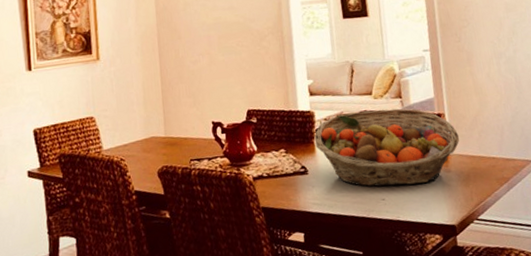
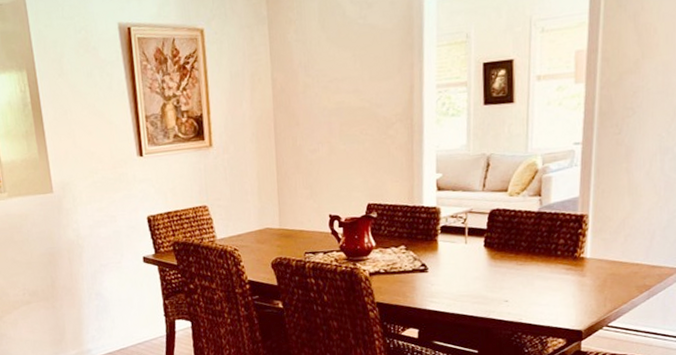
fruit basket: present [314,108,460,187] -> none [438,207,602,288]

